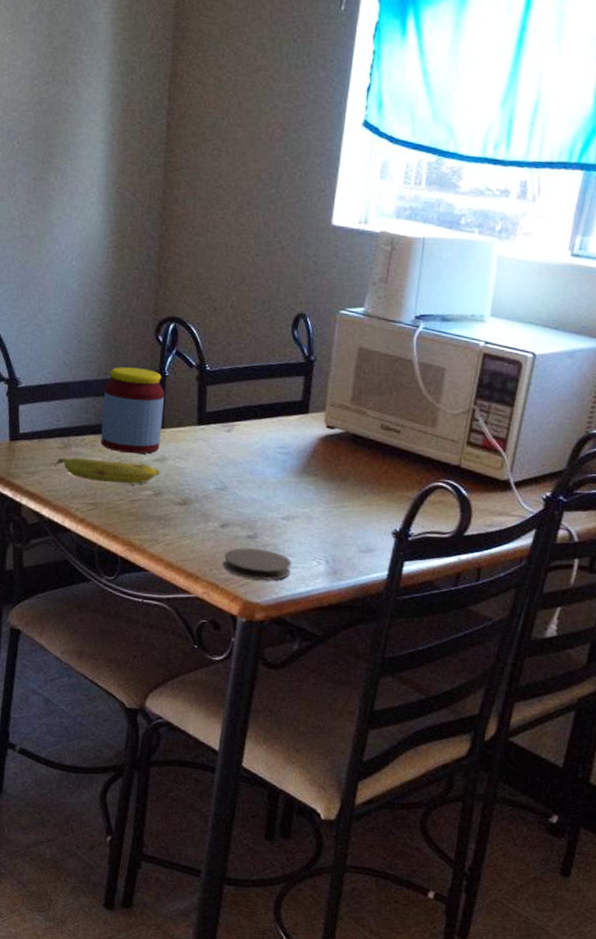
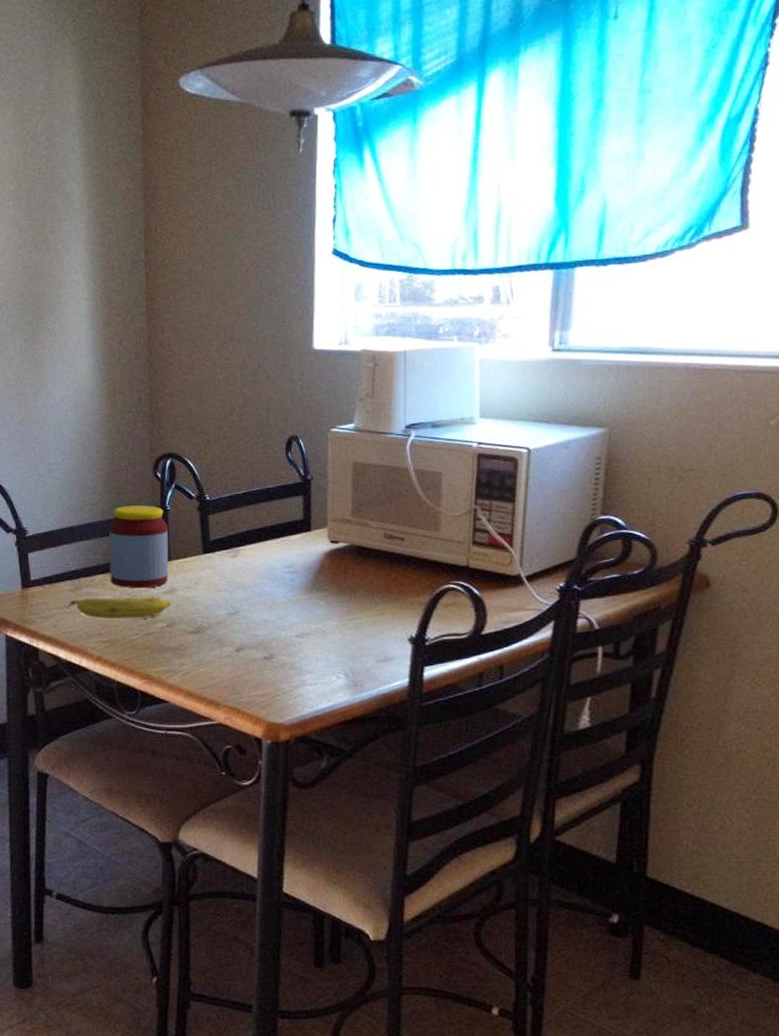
coaster: present [222,547,292,581] -> none [242,668,311,700]

